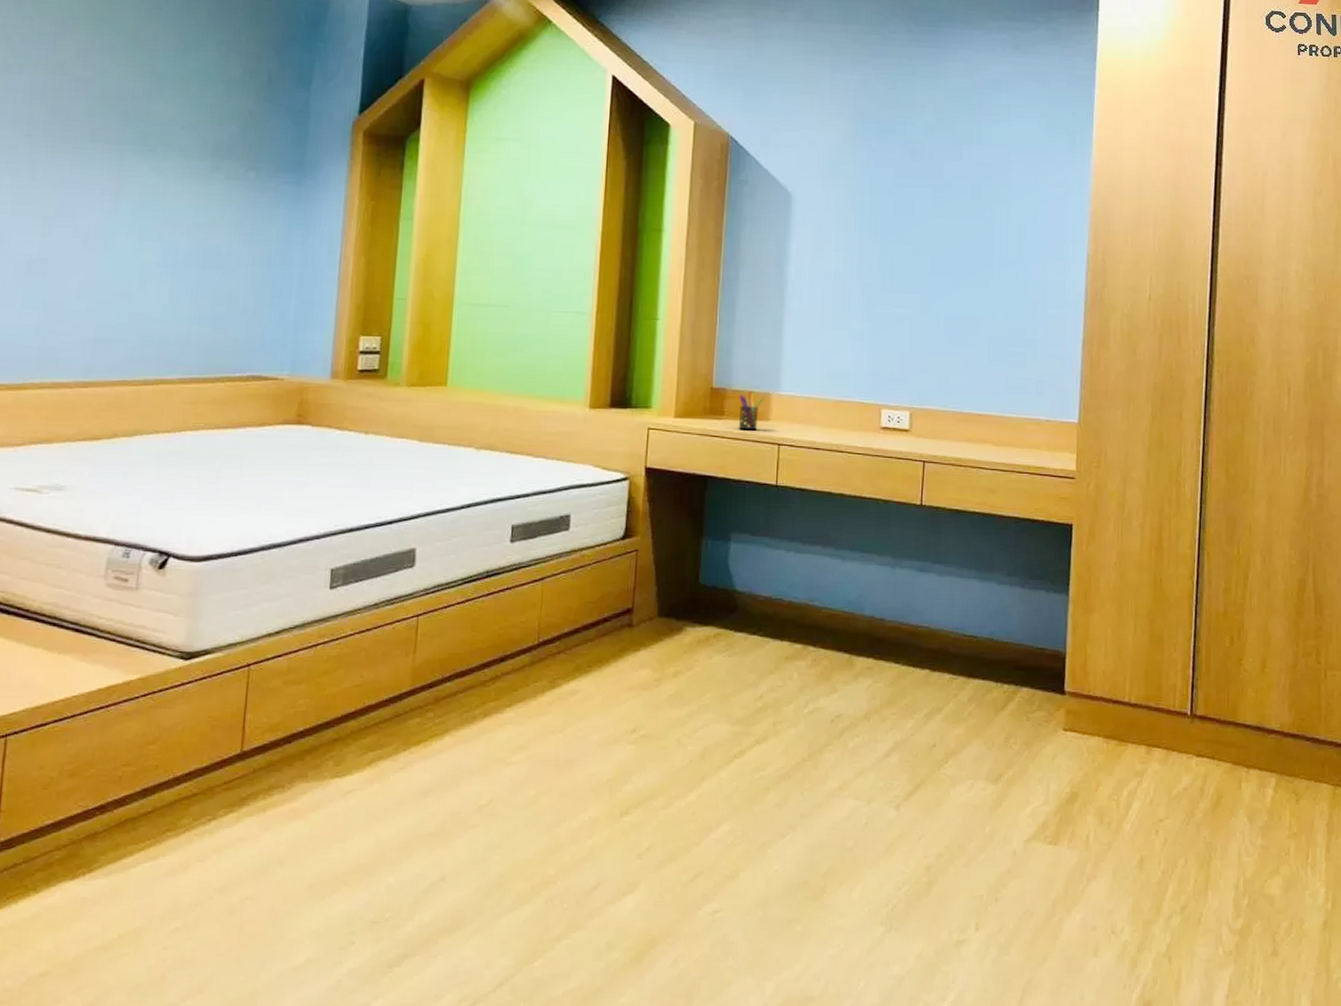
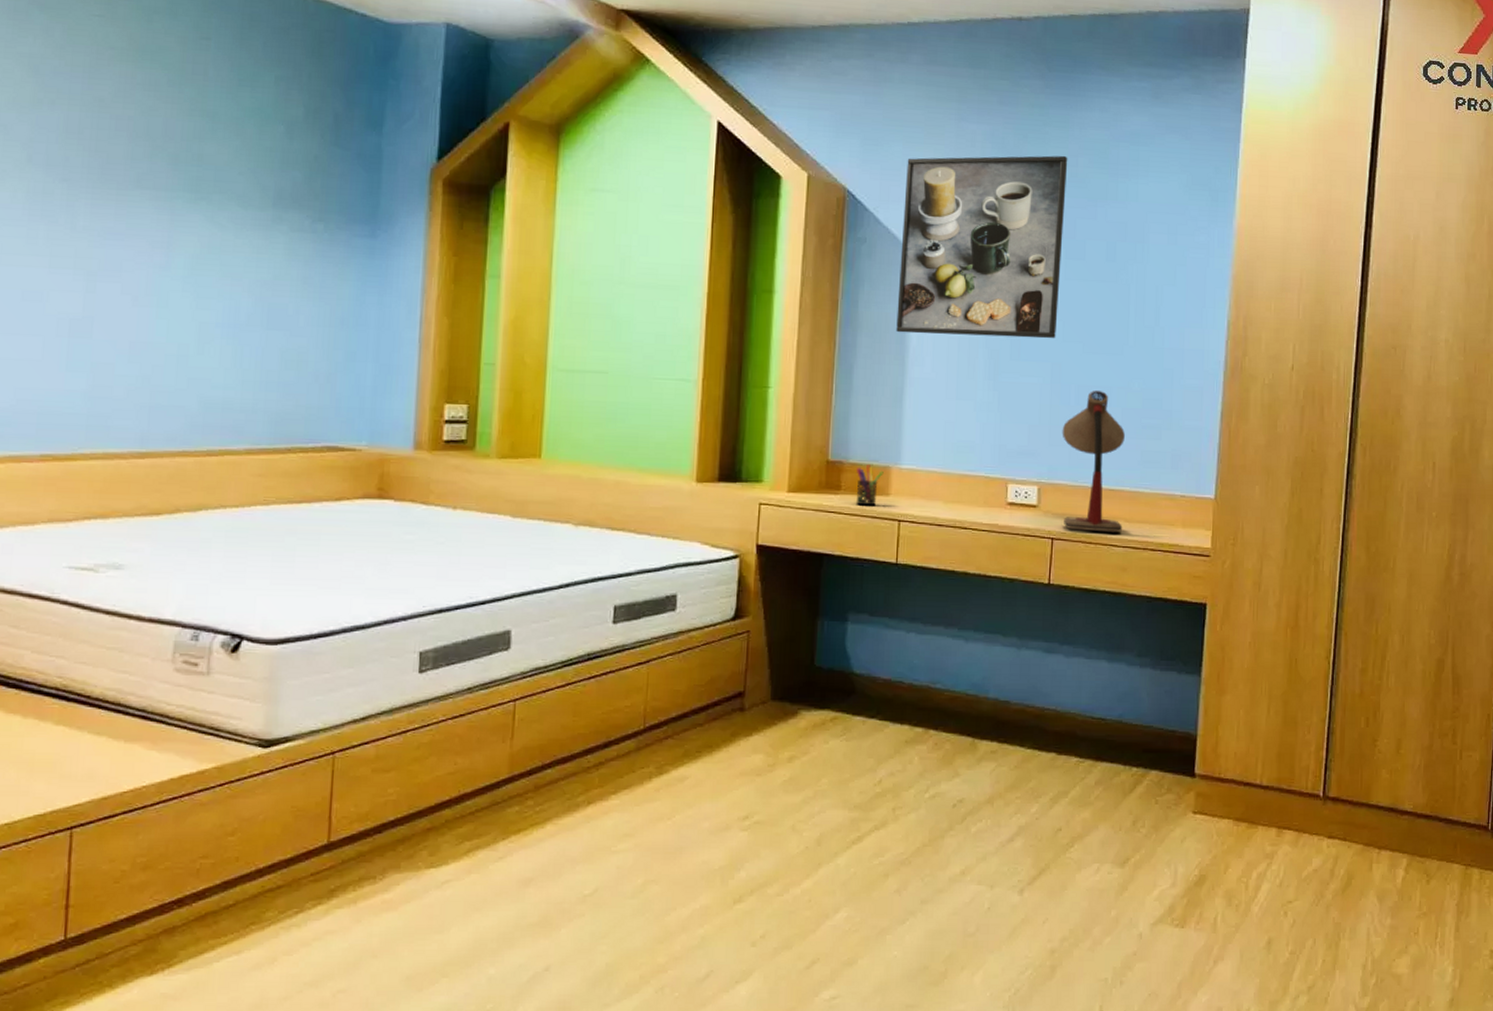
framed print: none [776,102,935,273] -> present [896,155,1068,339]
desk lamp: none [932,321,991,456] -> present [1062,391,1125,533]

